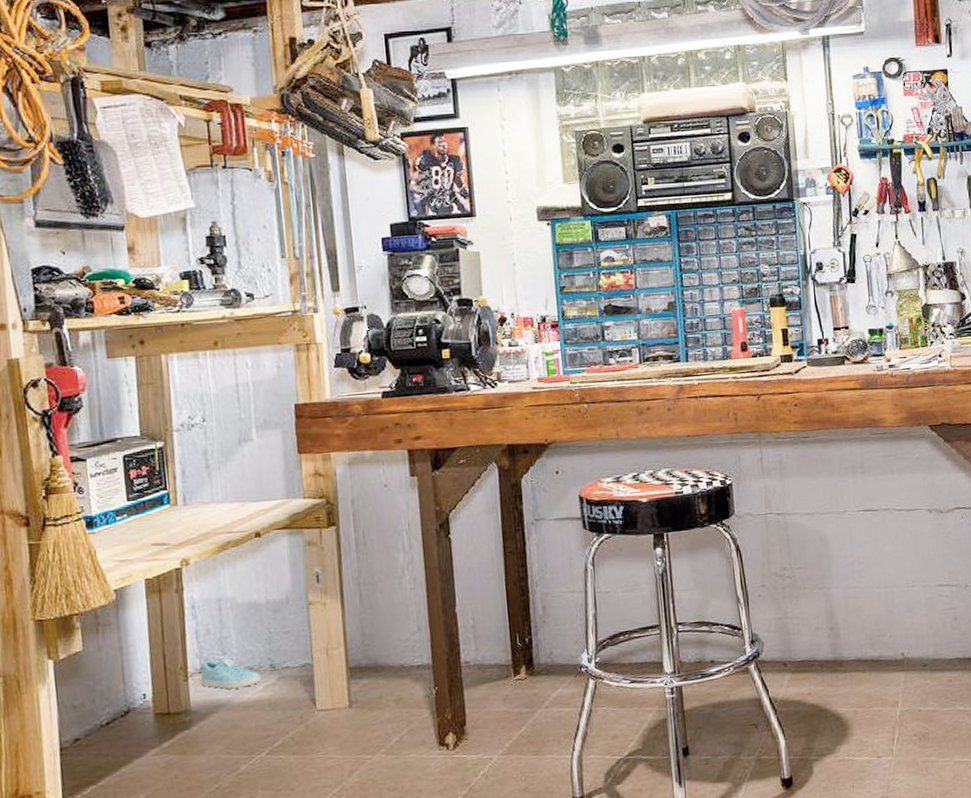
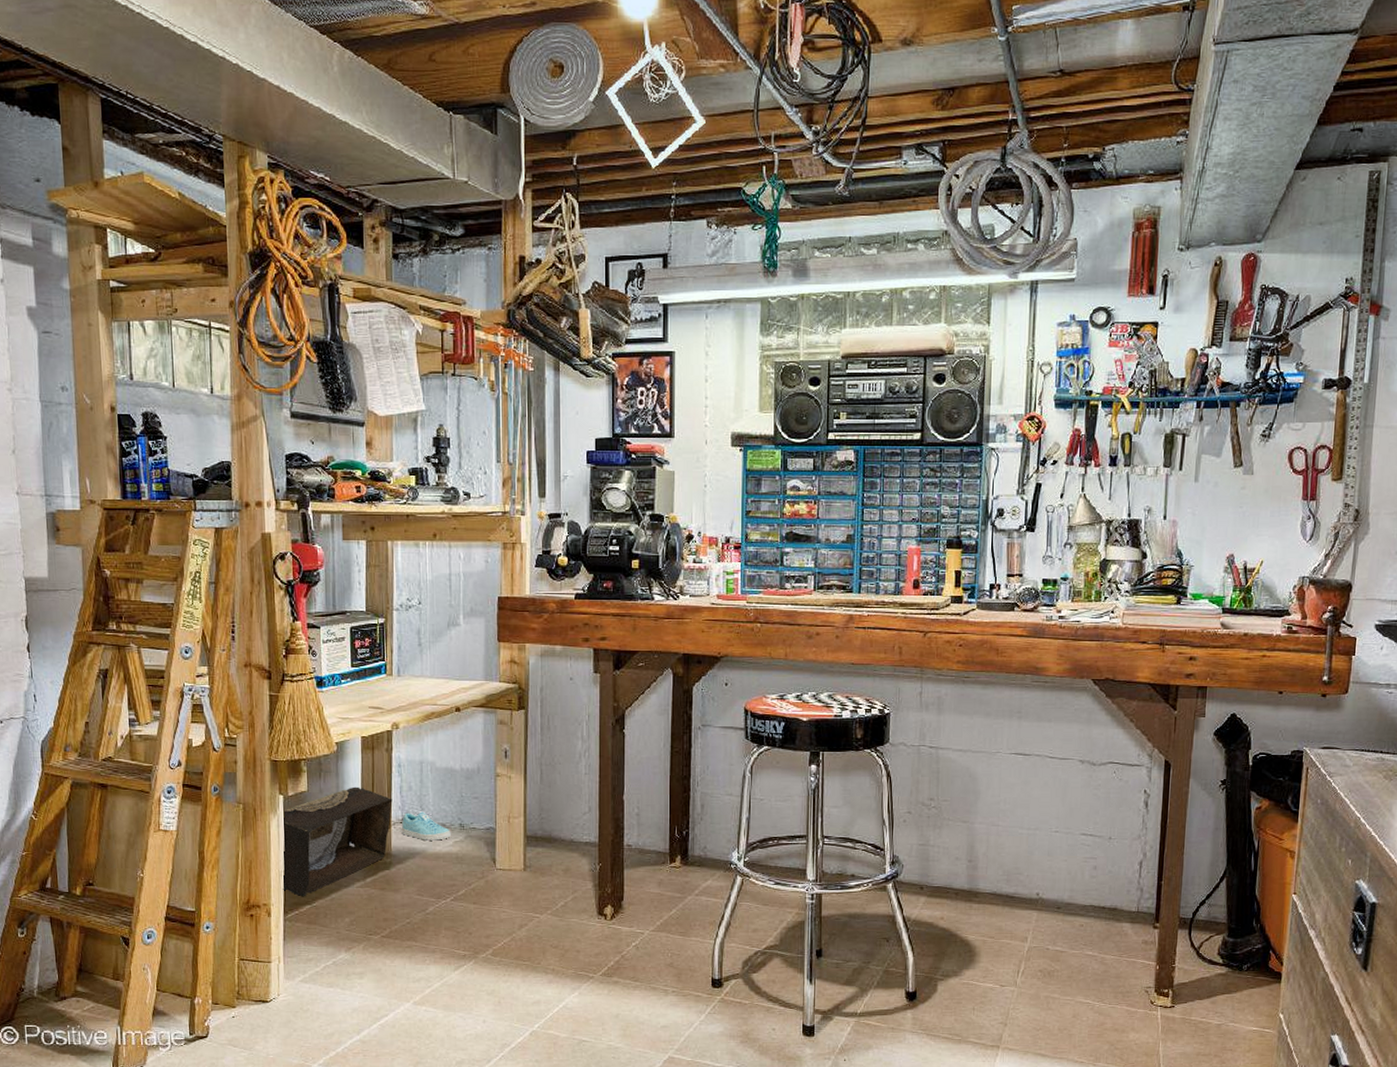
storage bin: none [54,637,188,777] -> present [283,786,393,897]

